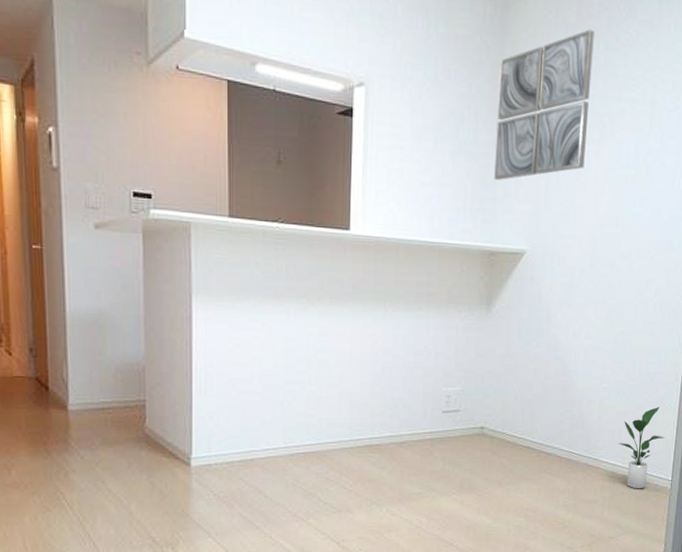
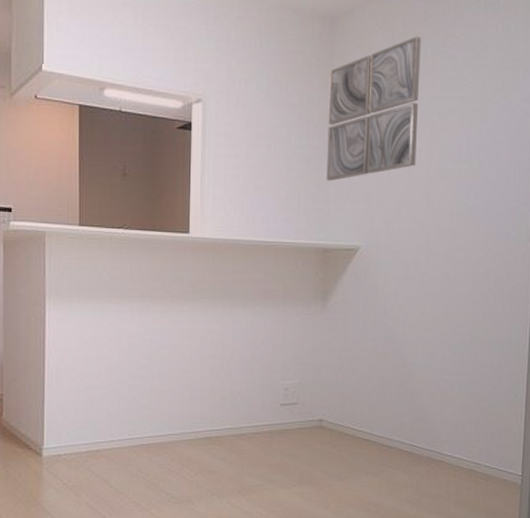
potted plant: present [618,407,665,489] -> none [462,399,512,484]

